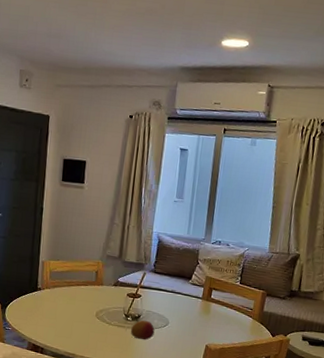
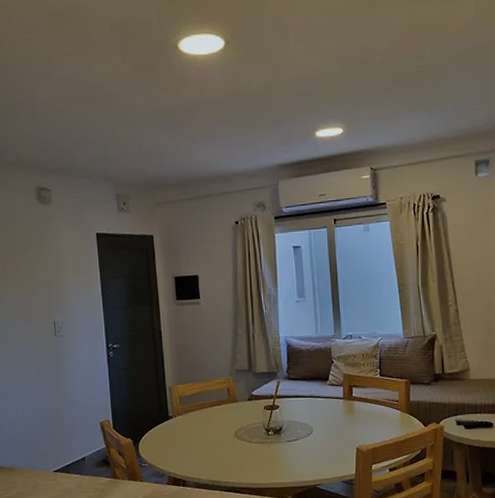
fruit: present [130,320,155,340] -> none [274,431,300,454]

